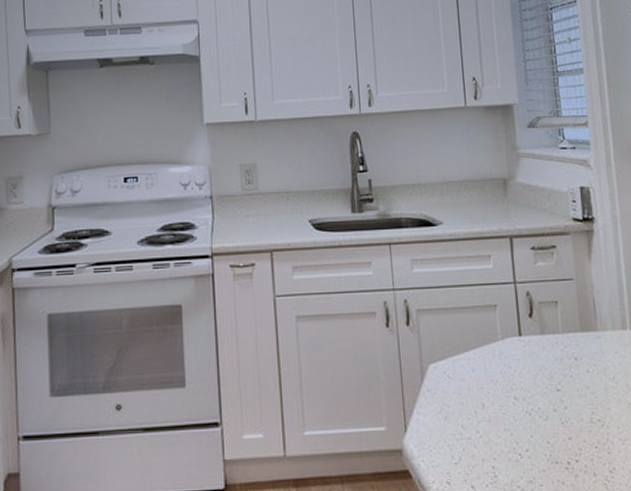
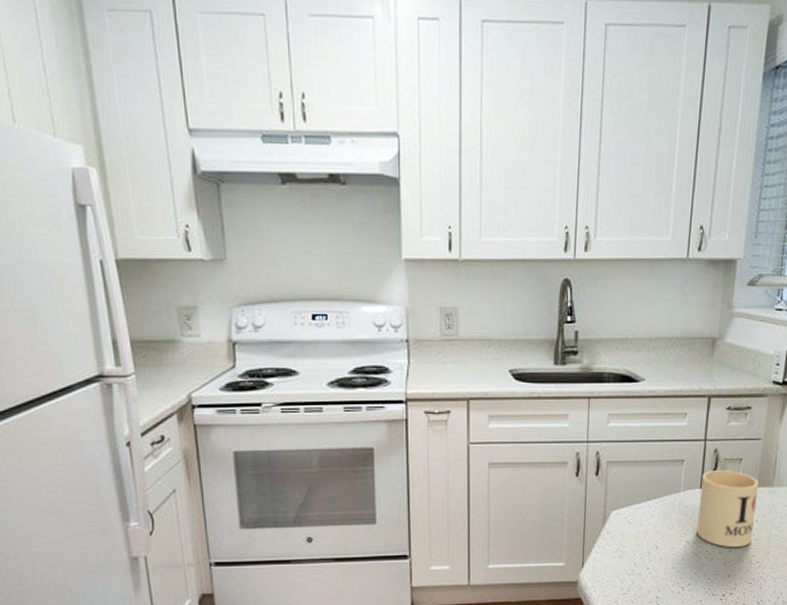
mug: none [518,314,587,403] -> present [696,470,758,547]

